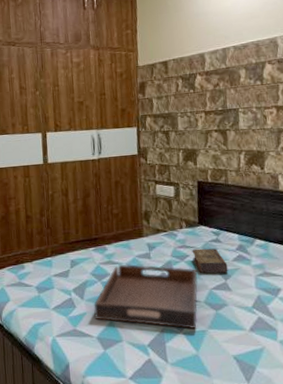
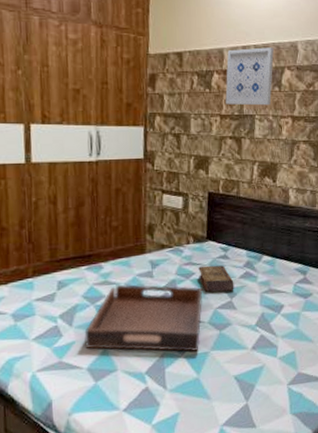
wall art: none [208,46,254,102] -> present [225,47,274,106]

